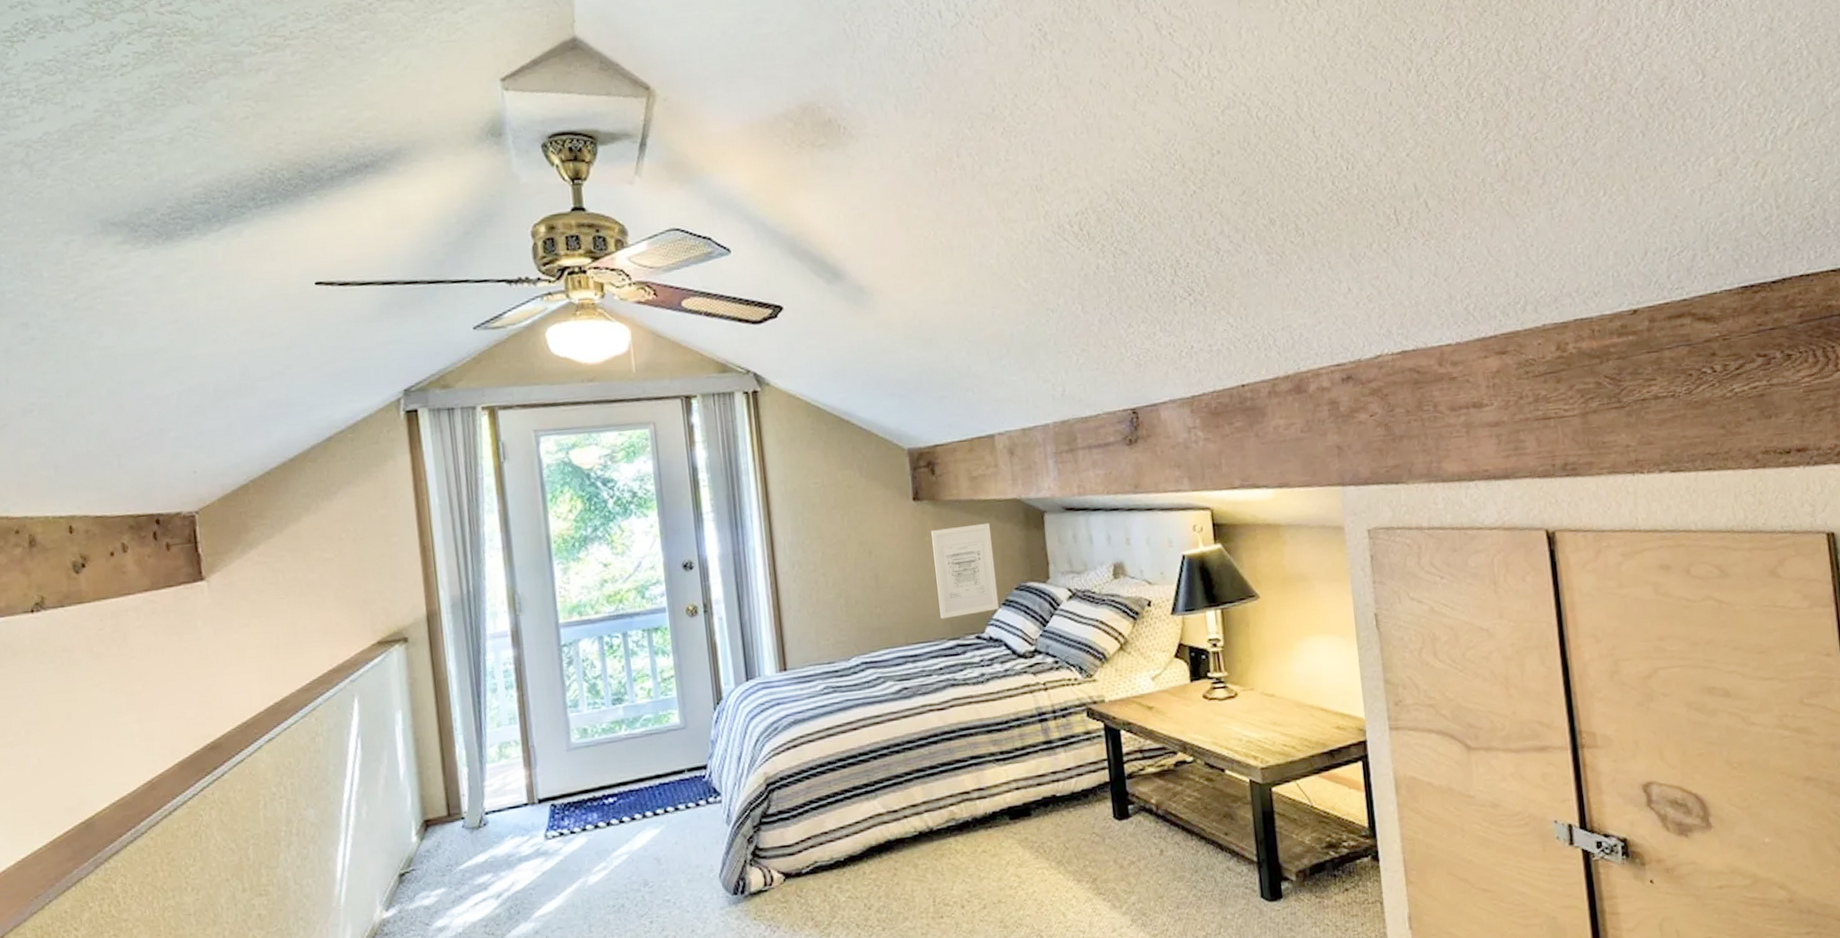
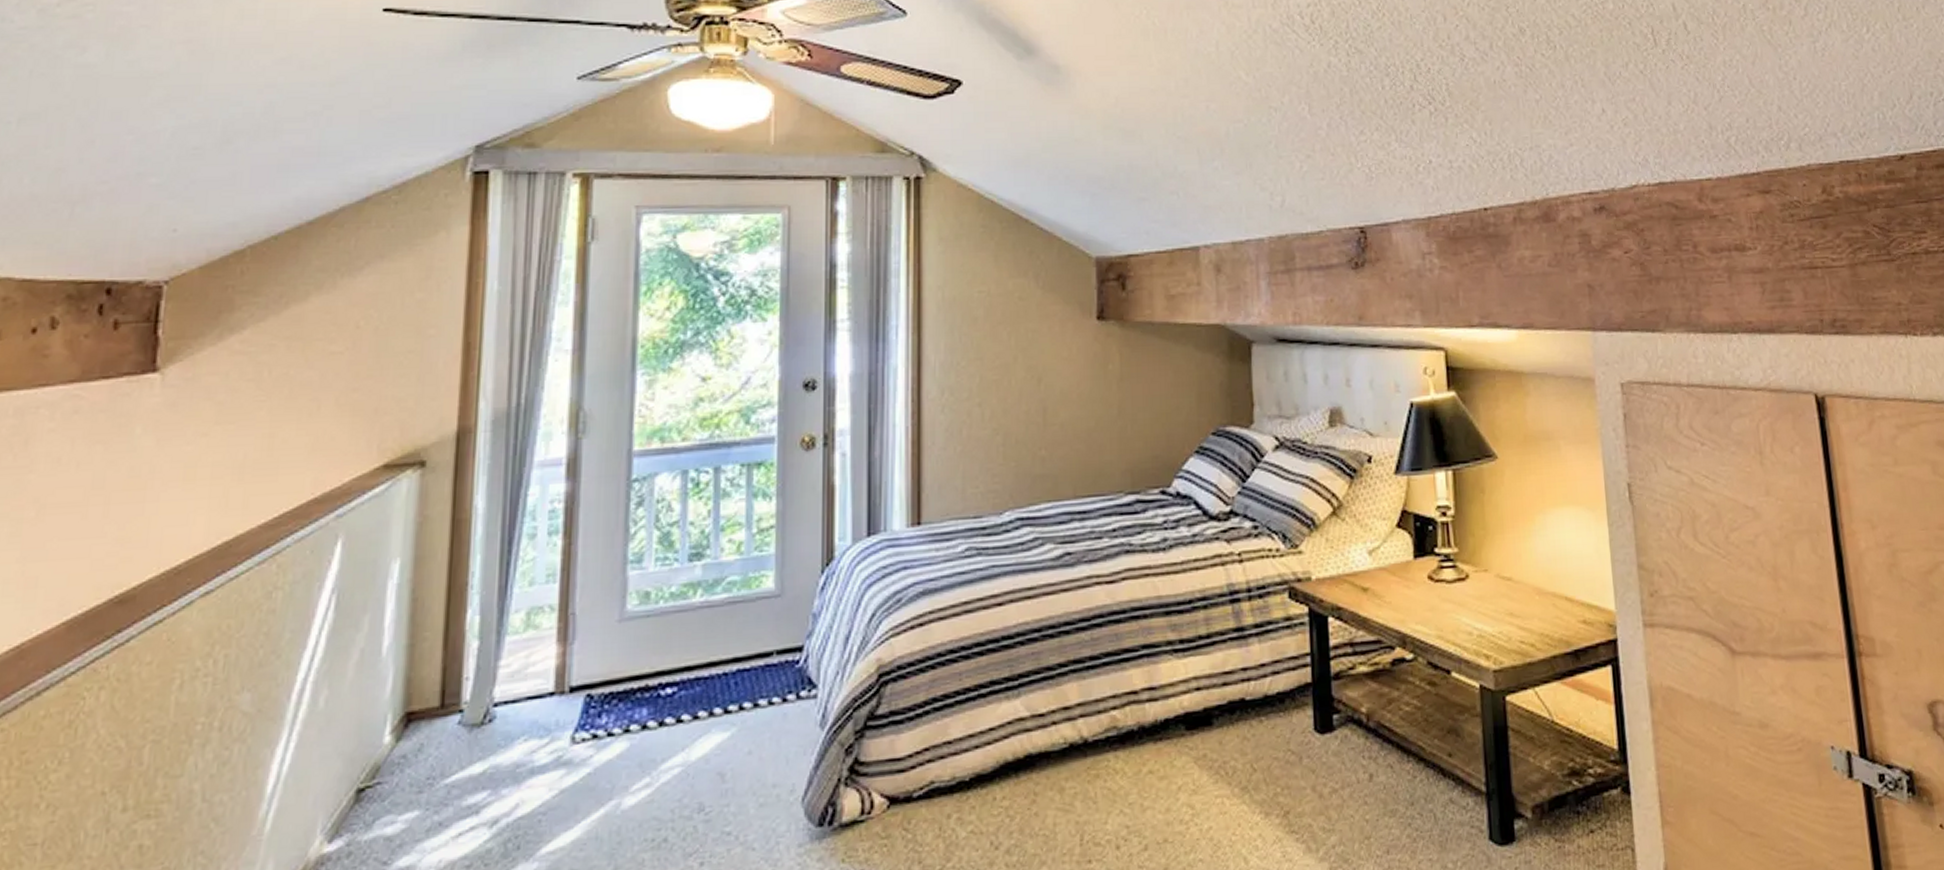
wall art: present [931,523,999,619] -> none [1116,351,1191,468]

